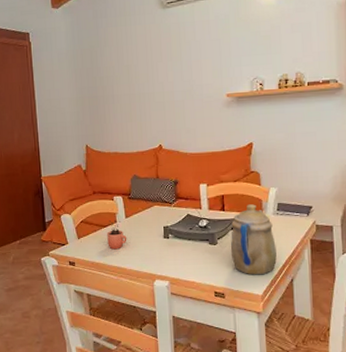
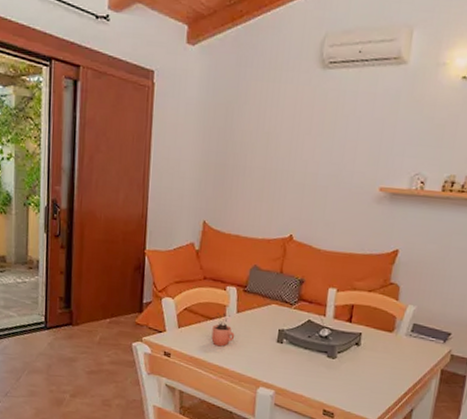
teapot: present [230,204,277,275] -> none [349,320,403,400]

